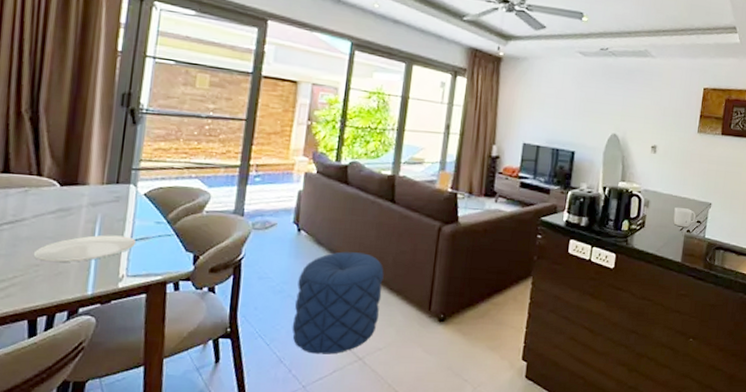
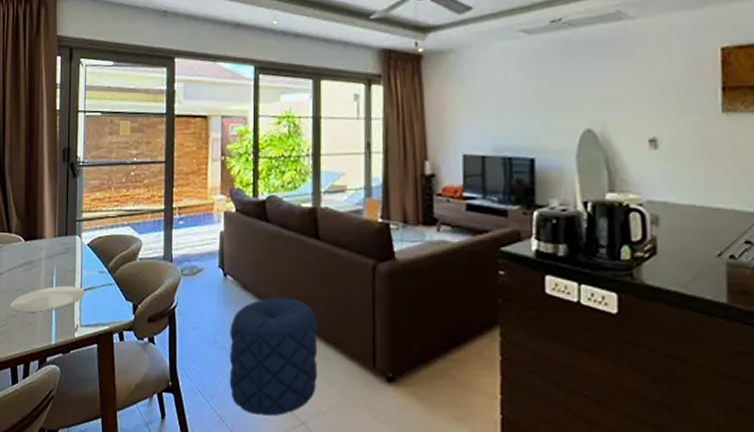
mug: present [673,207,696,228] -> none [702,222,743,252]

